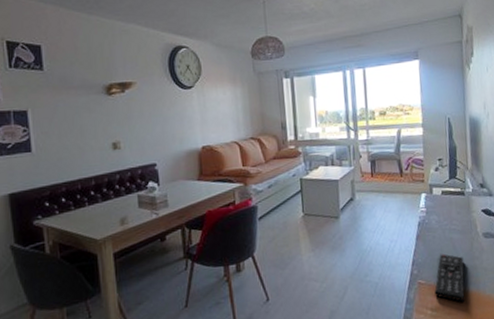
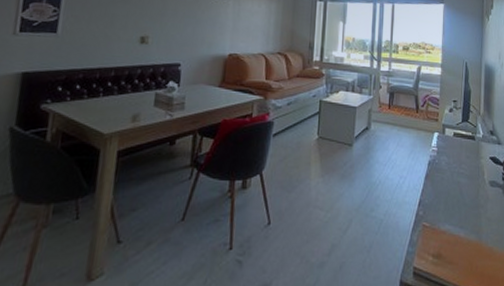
remote control: present [434,253,465,302] -> none [438,197,469,251]

